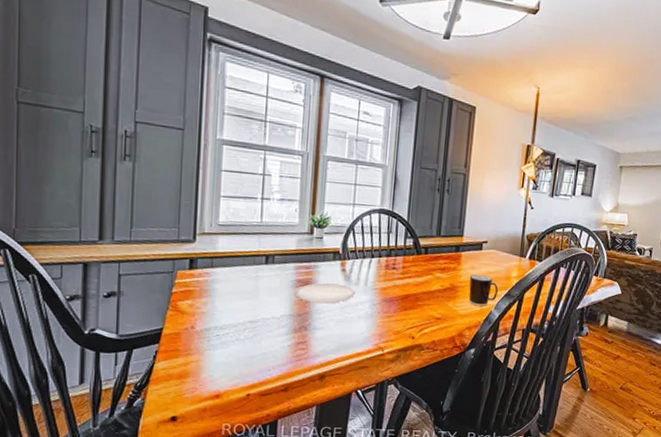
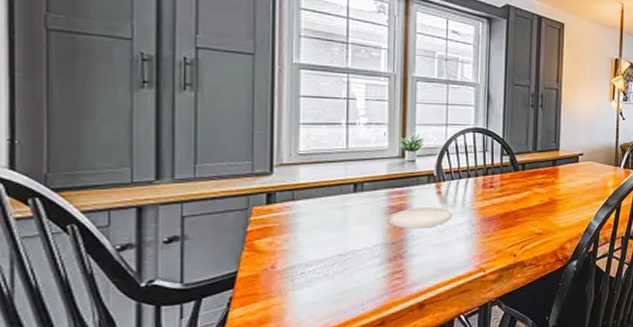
mug: present [468,274,498,307] -> none [567,186,596,218]

